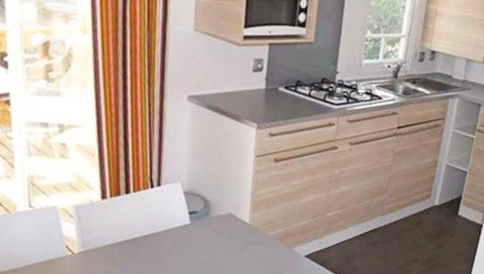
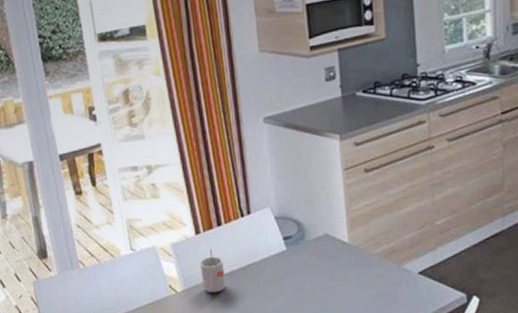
mug: none [101,214,127,258] -> present [199,248,226,293]

